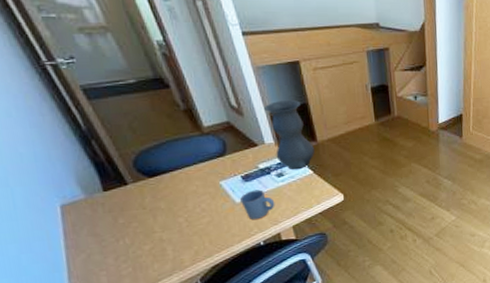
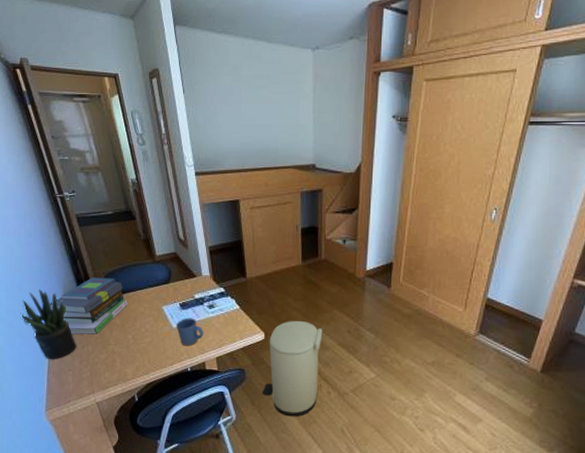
potted plant: none [10,181,107,263] -> present [20,289,76,360]
books: none [57,157,173,229] -> present [50,277,127,335]
vase: present [264,99,315,170] -> none [205,236,244,304]
pedal bin: none [348,177,404,270] -> present [263,320,323,417]

